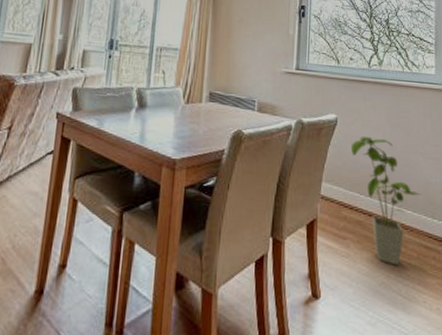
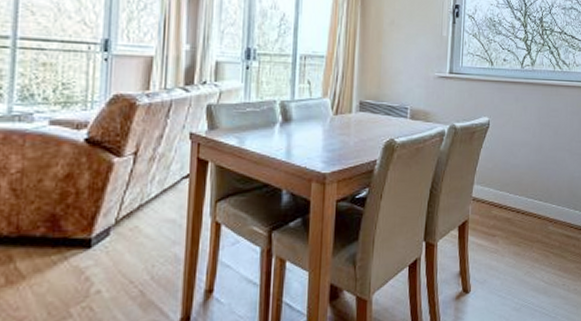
house plant: present [350,135,421,266] -> none [502,136,565,256]

